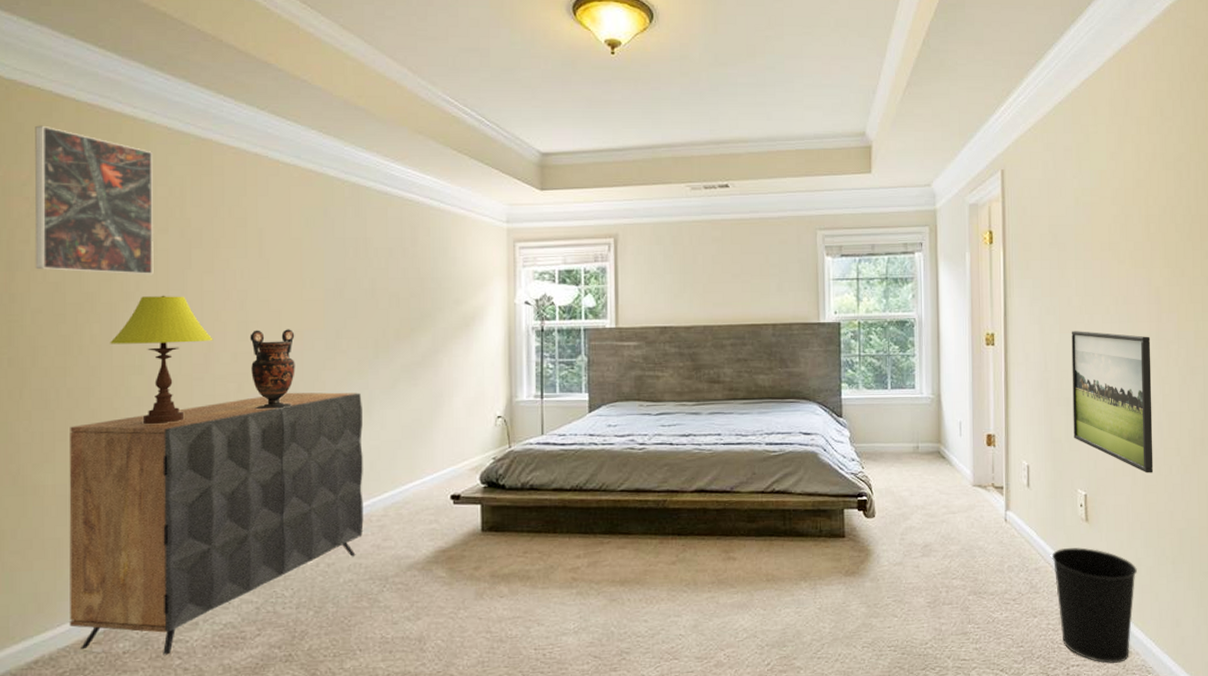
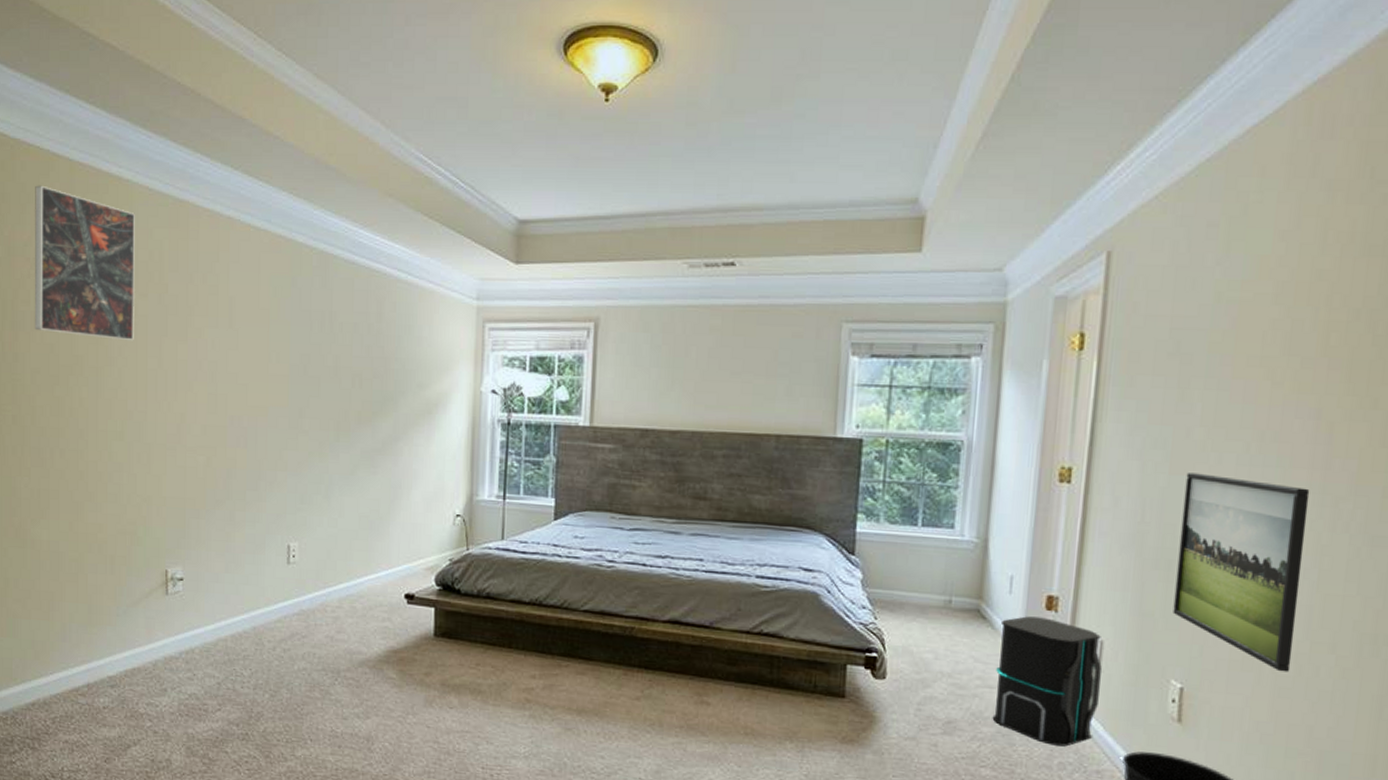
dresser: present [69,392,364,655] -> none [59,470,322,716]
table lamp: present [110,295,213,425] -> none [96,362,186,491]
vase: present [250,329,295,410] -> none [218,403,260,486]
speaker: none [956,452,1031,553] -> present [992,616,1102,747]

